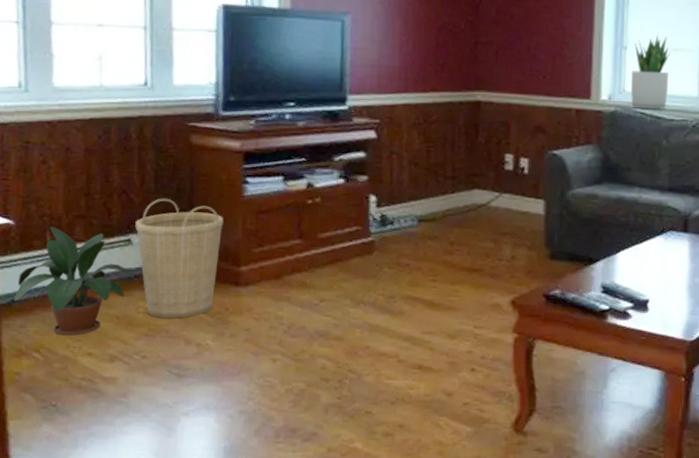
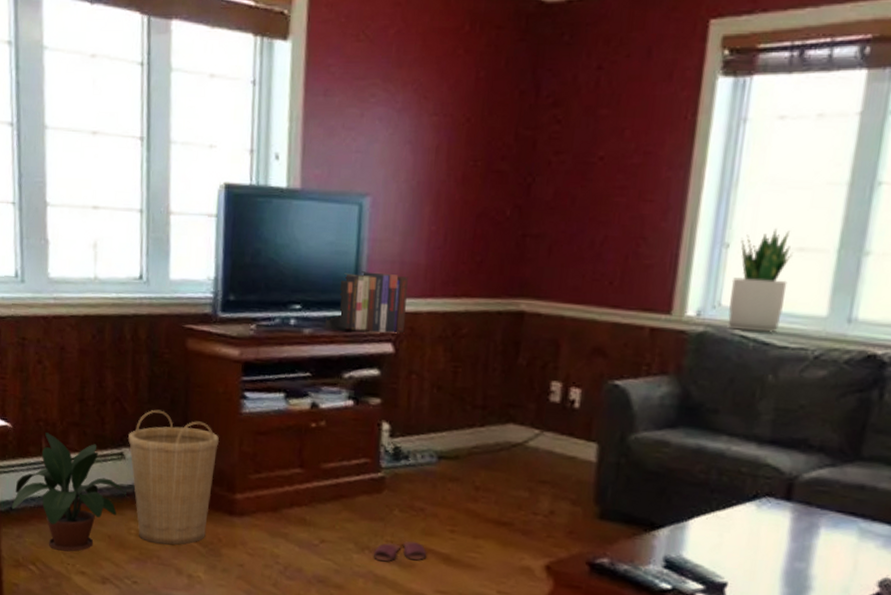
books: none [317,74,385,124] -> present [325,271,408,334]
slippers: none [368,292,414,312] -> present [374,540,427,562]

